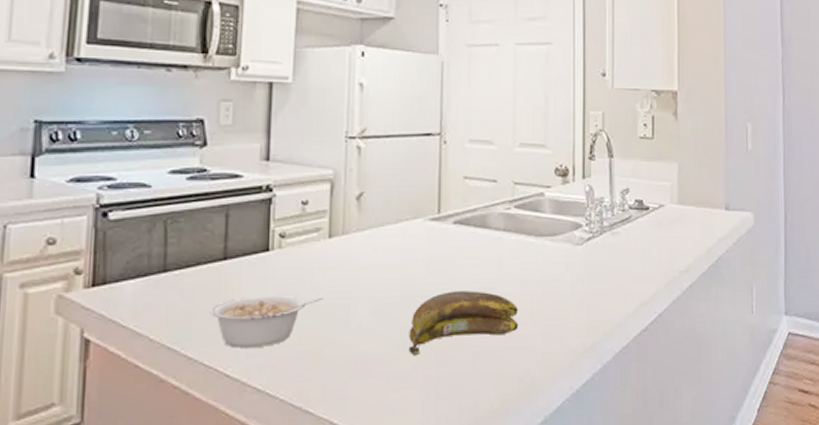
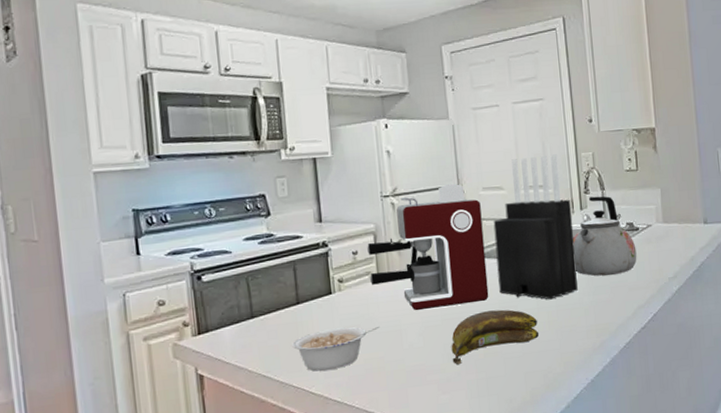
coffee maker: none [319,130,465,283] -> present [367,183,489,311]
knife block: none [476,109,572,284] -> present [493,154,578,300]
kettle: none [569,164,644,261] -> present [573,196,637,276]

